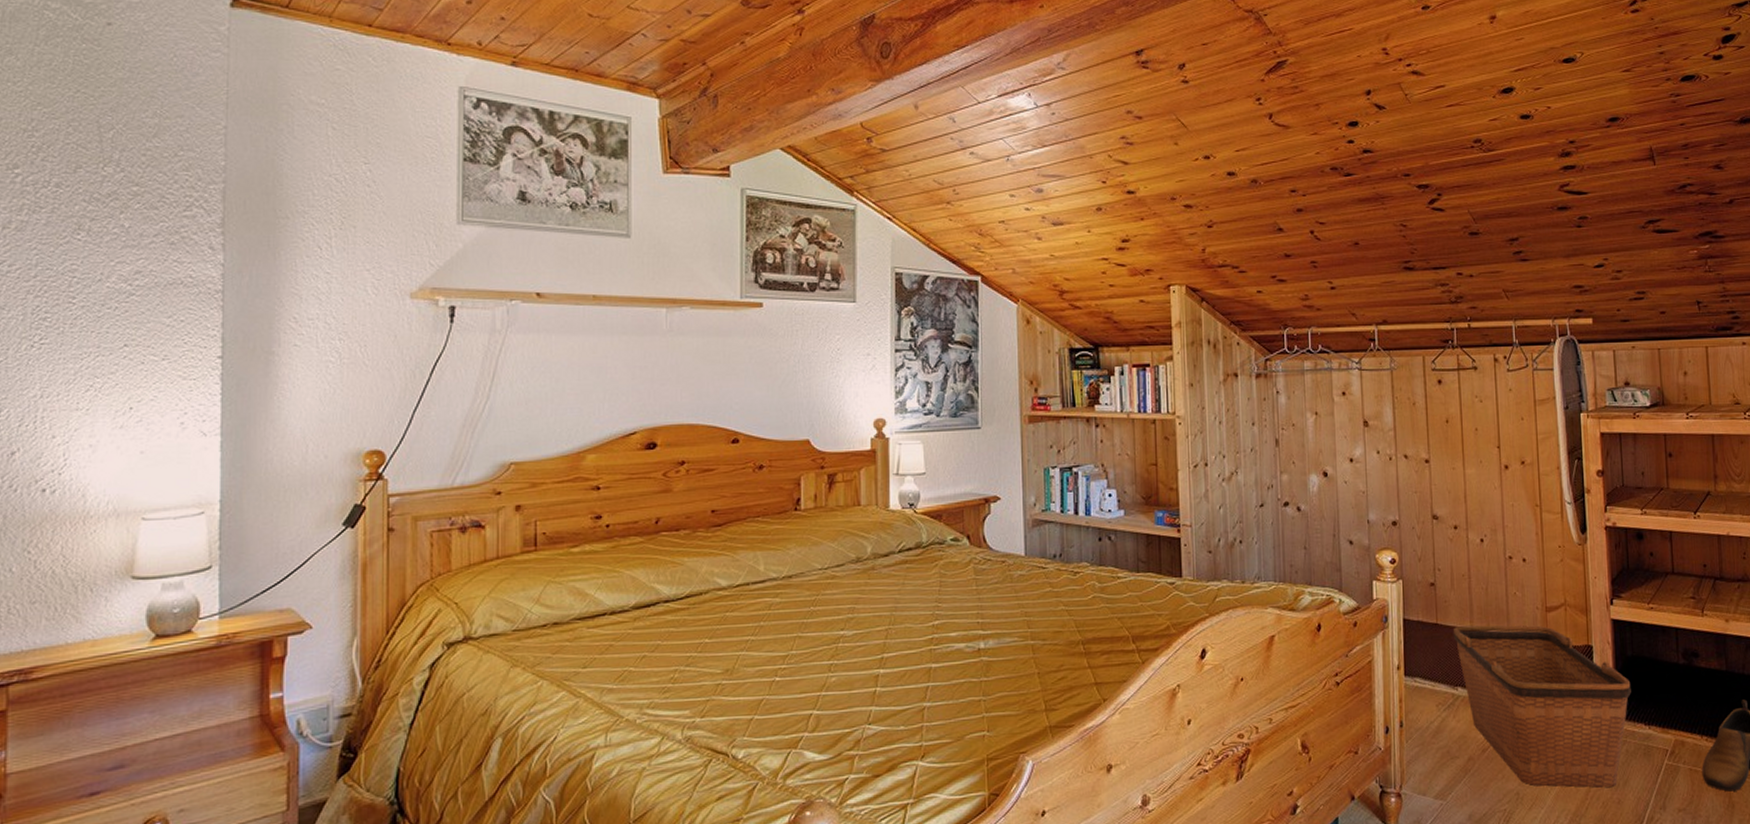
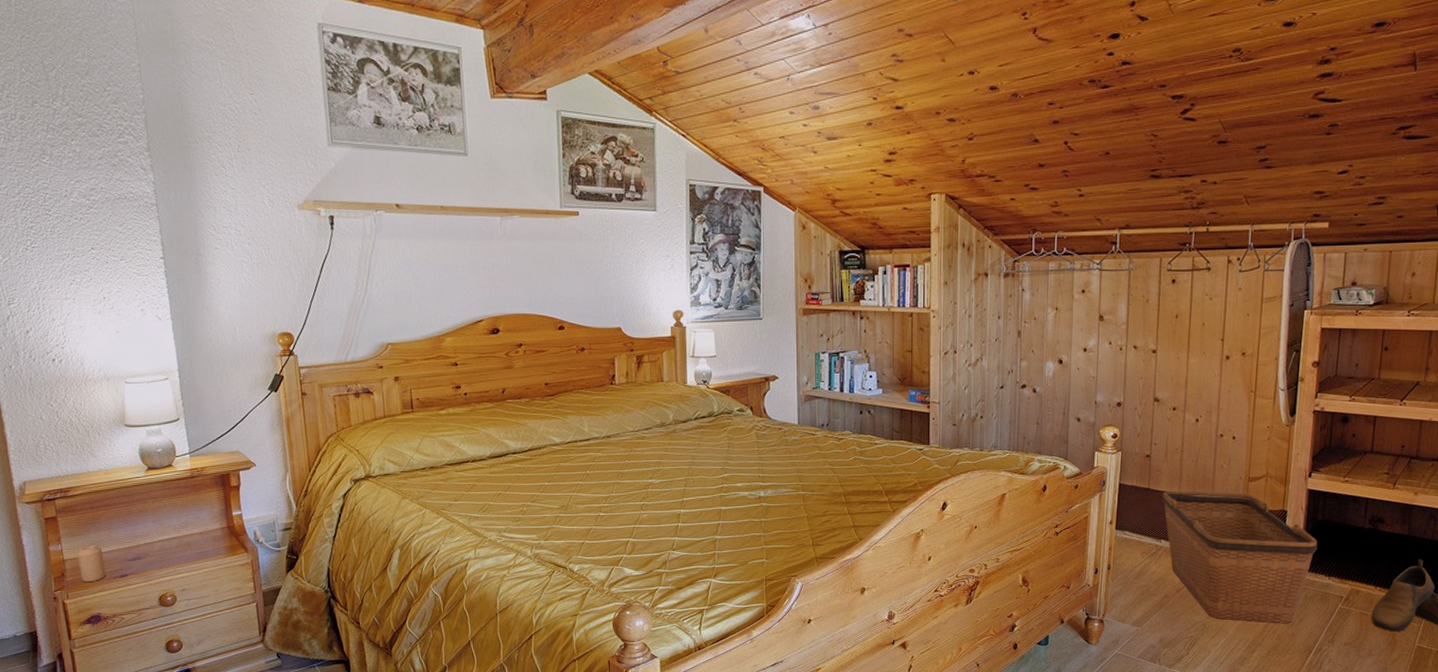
candle: none [27,749,68,807] -> present [77,545,106,583]

